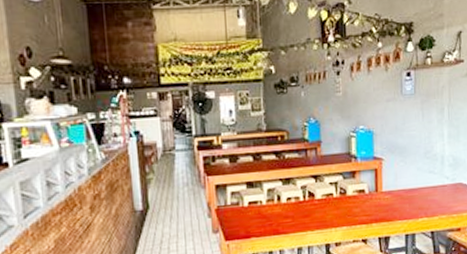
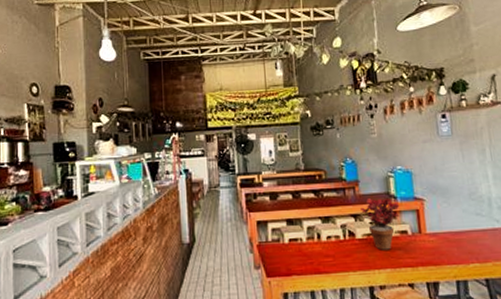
potted plant: none [321,159,360,209] -> present [360,198,400,250]

